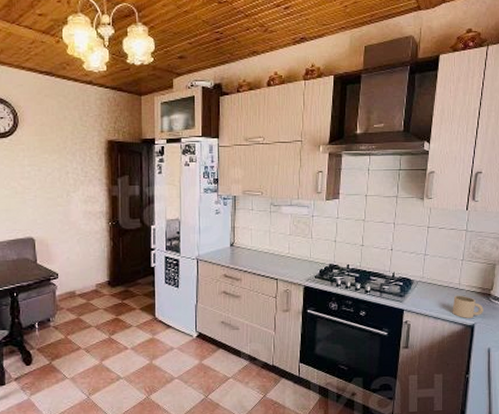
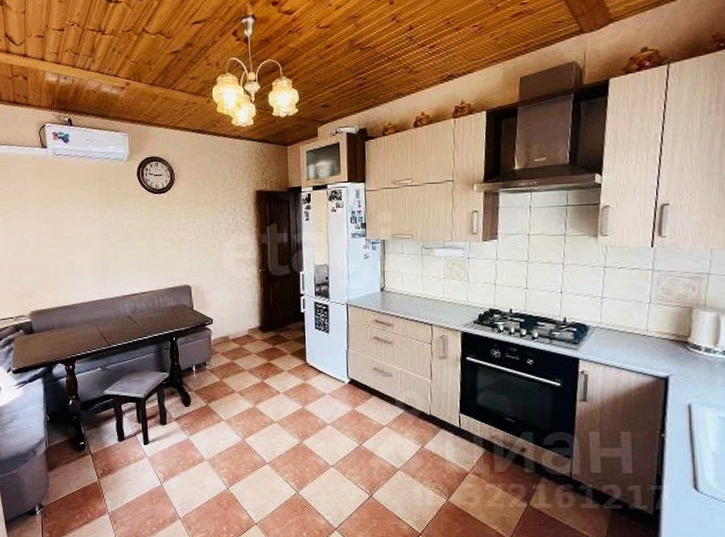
mug: present [452,295,484,318] -> none [639,342,680,369]

